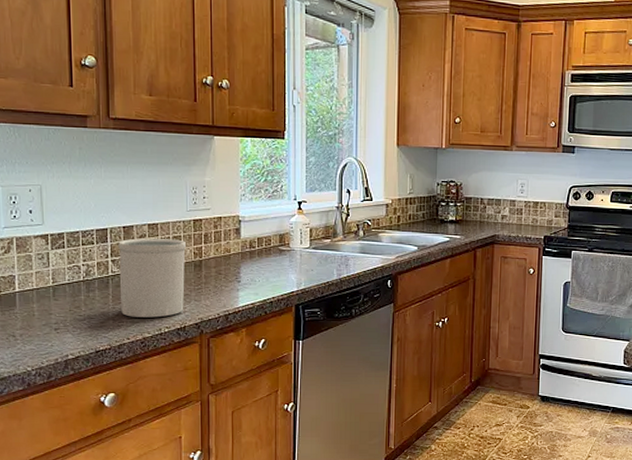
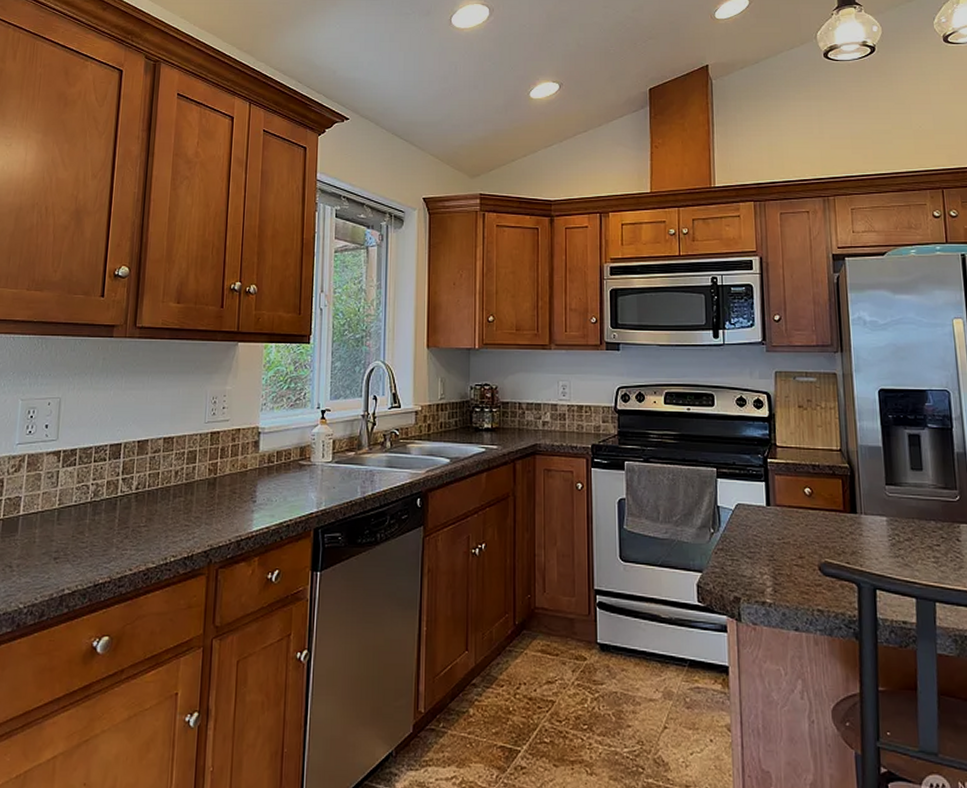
utensil holder: present [118,238,186,318] -> none [126,453,201,545]

